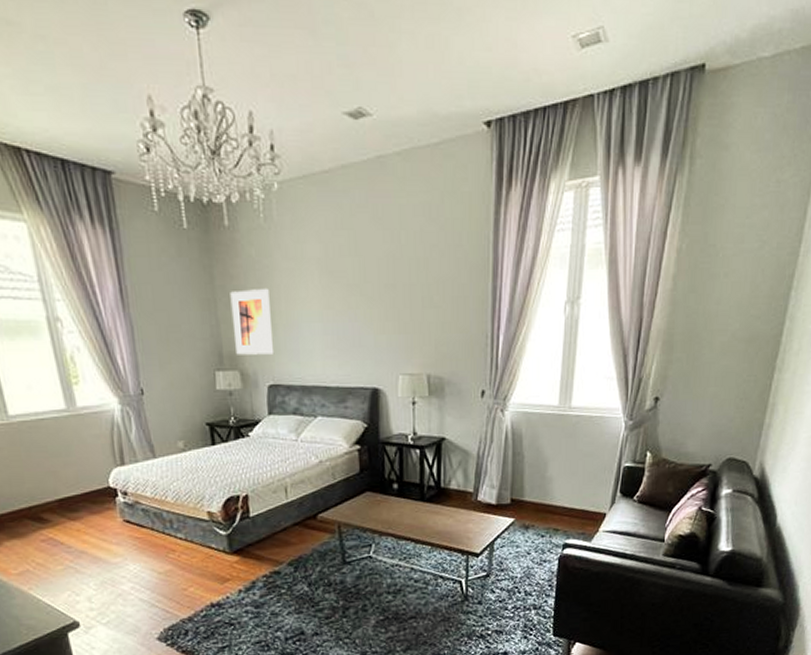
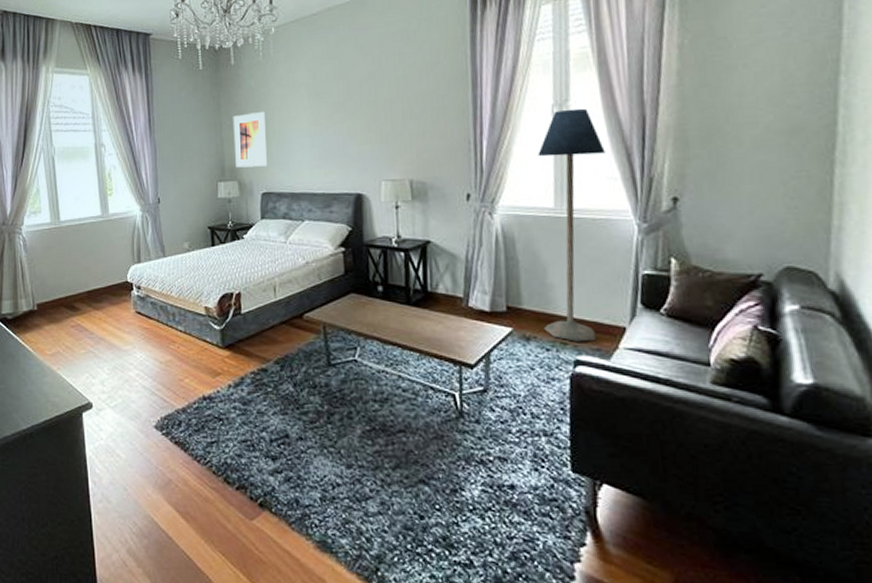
floor lamp: none [541,307,606,528] -> present [538,108,605,342]

